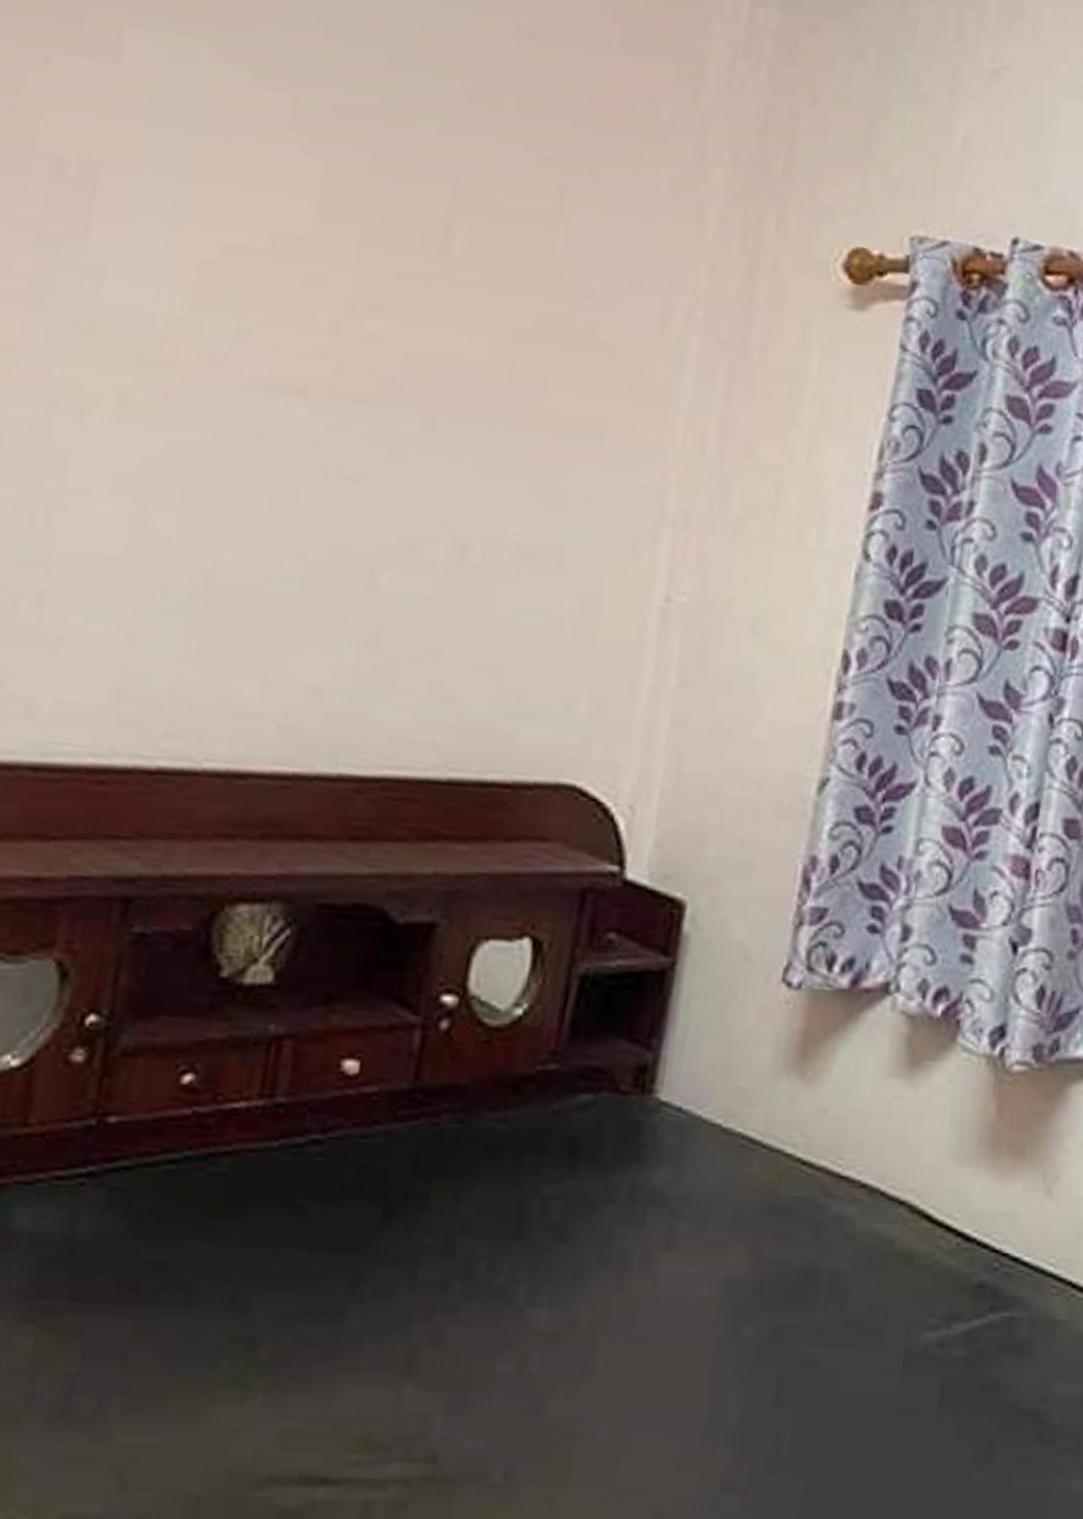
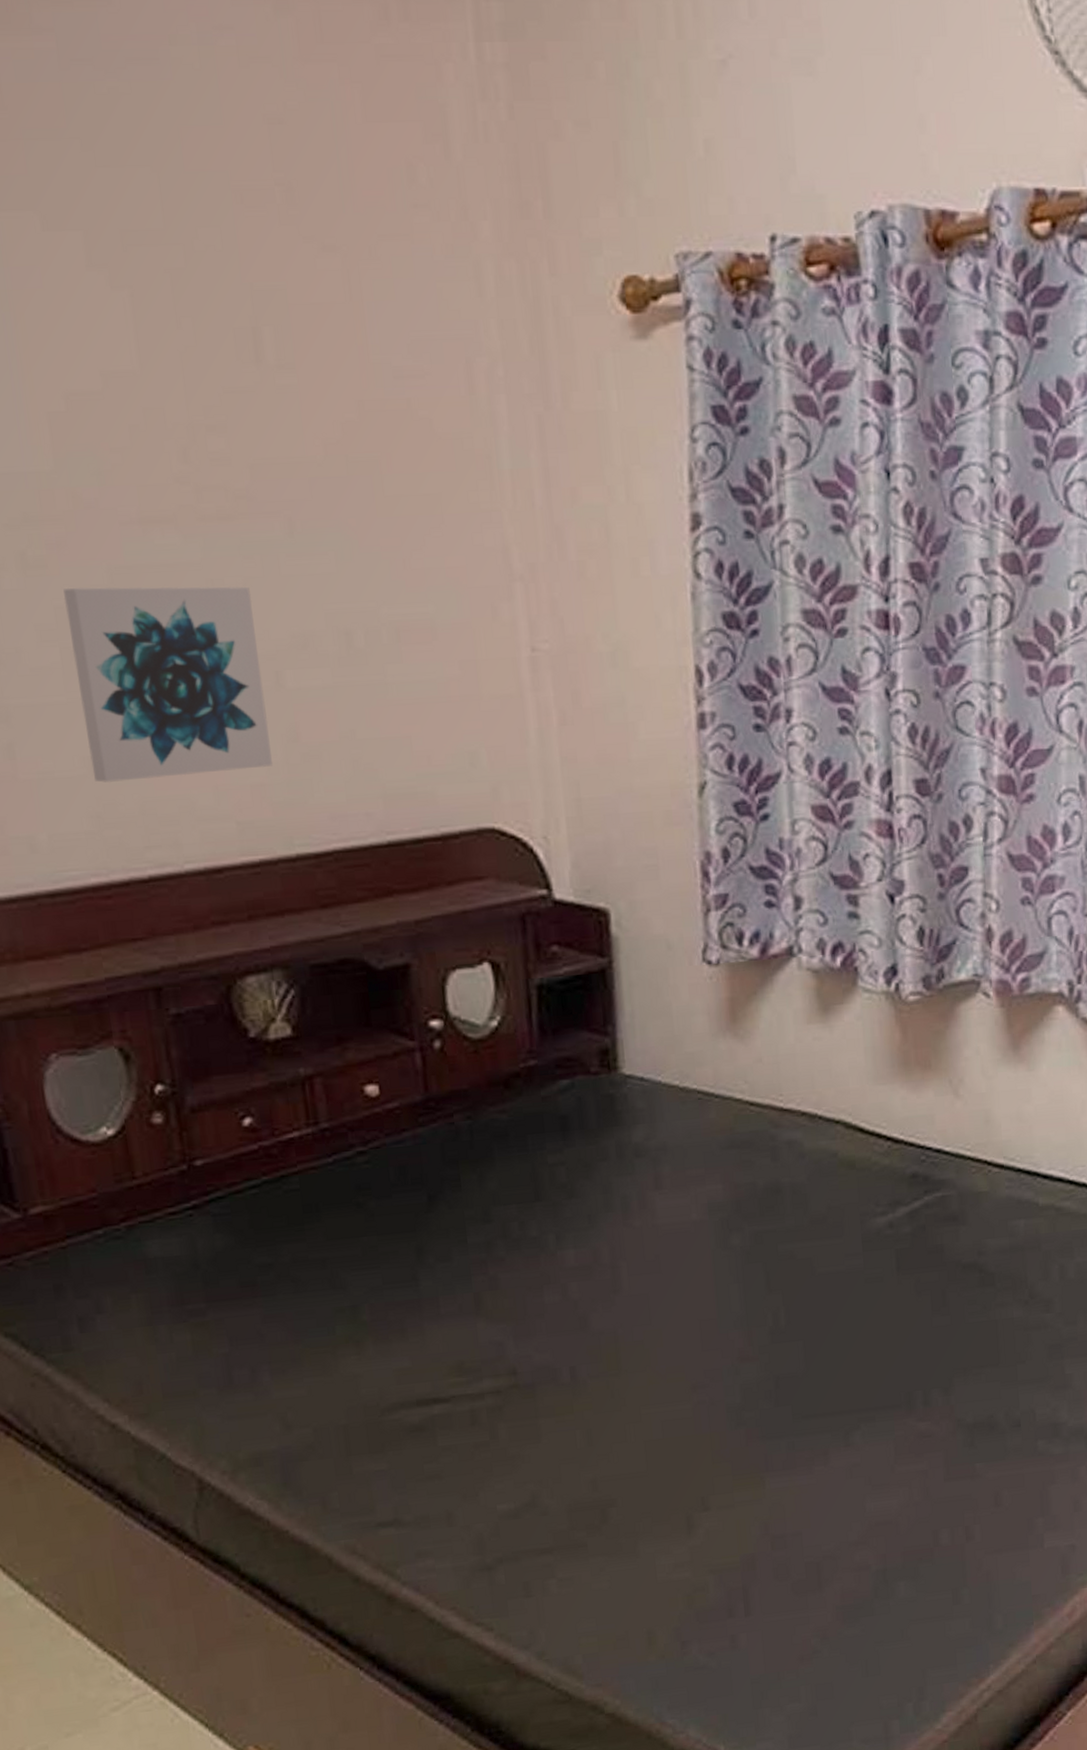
wall art: none [128,438,368,671] -> present [63,586,273,782]

